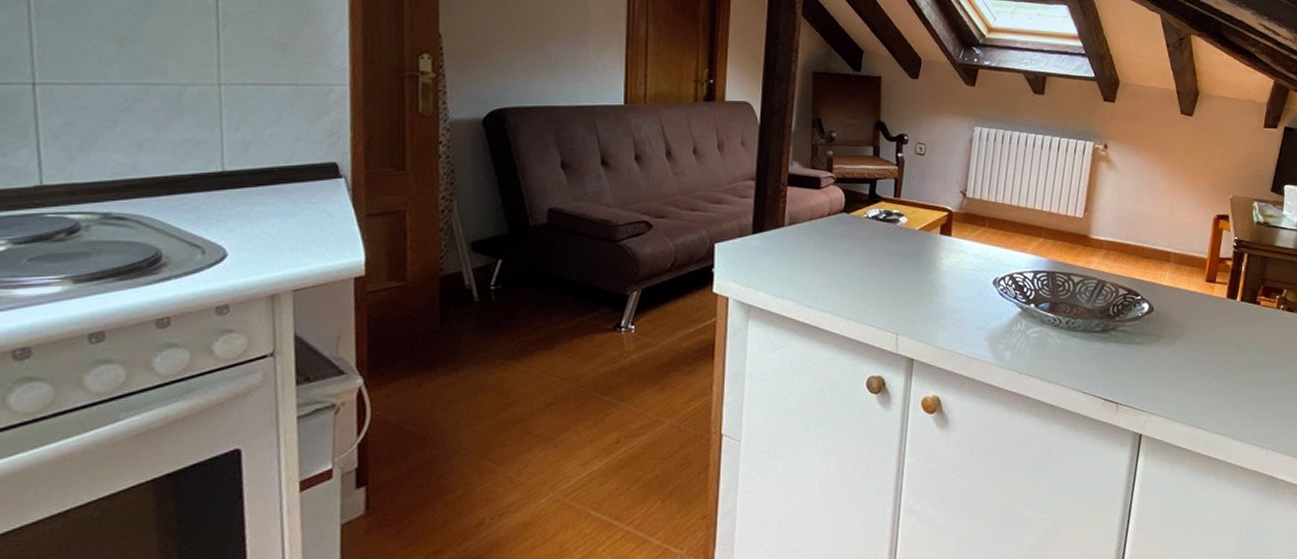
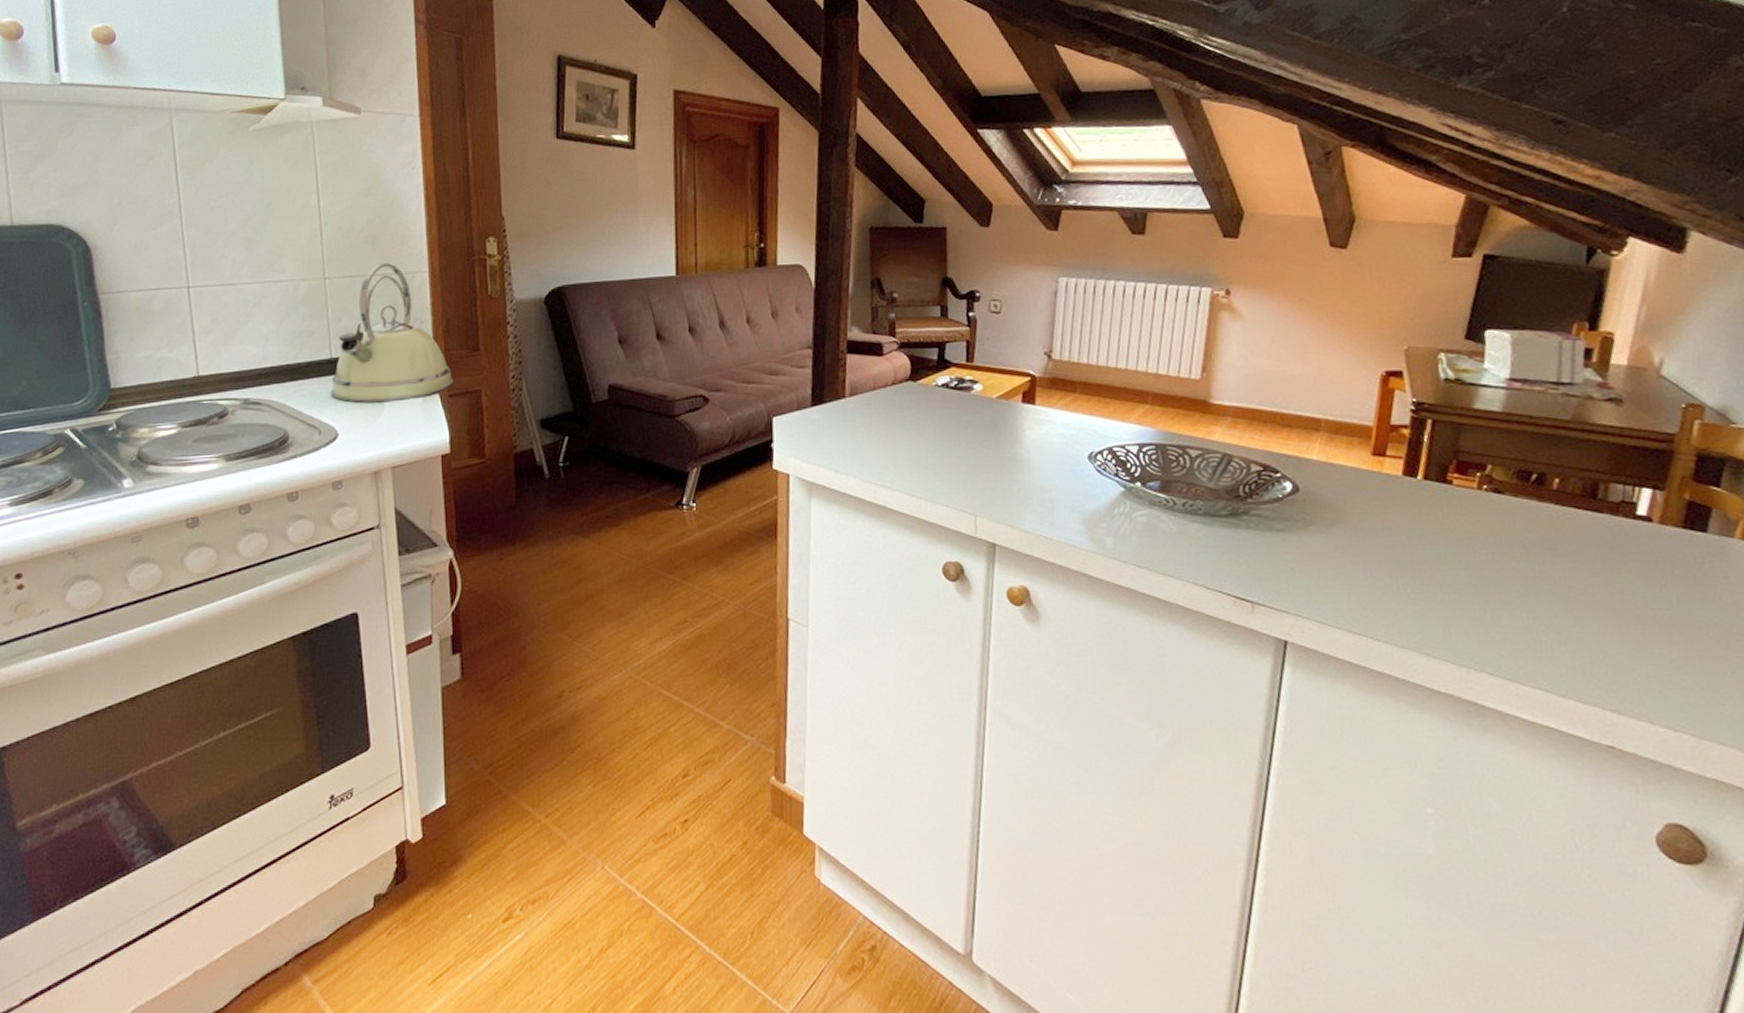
kettle: none [220,73,375,220] -> present [331,263,454,402]

